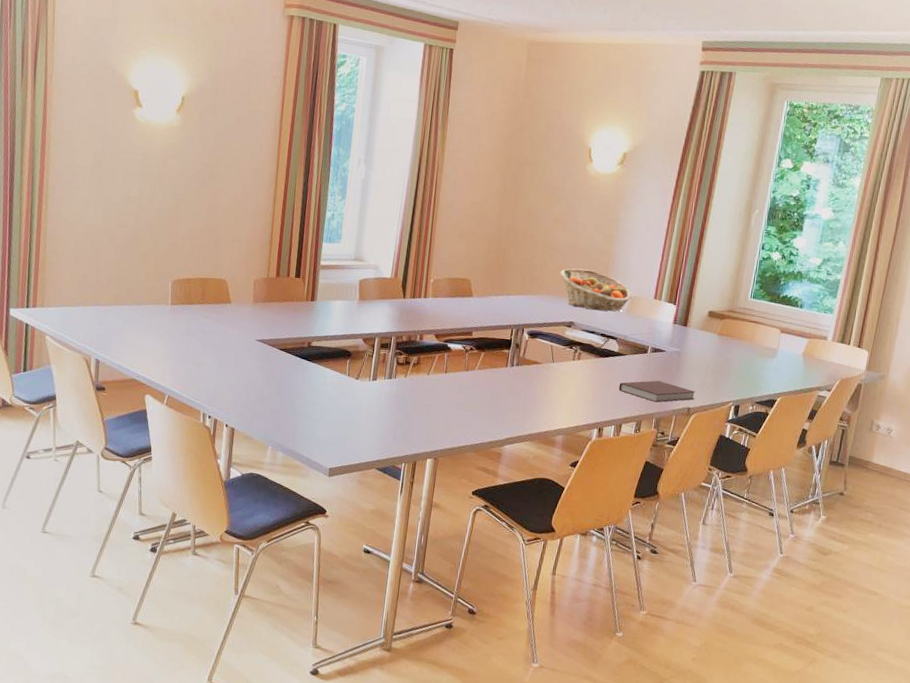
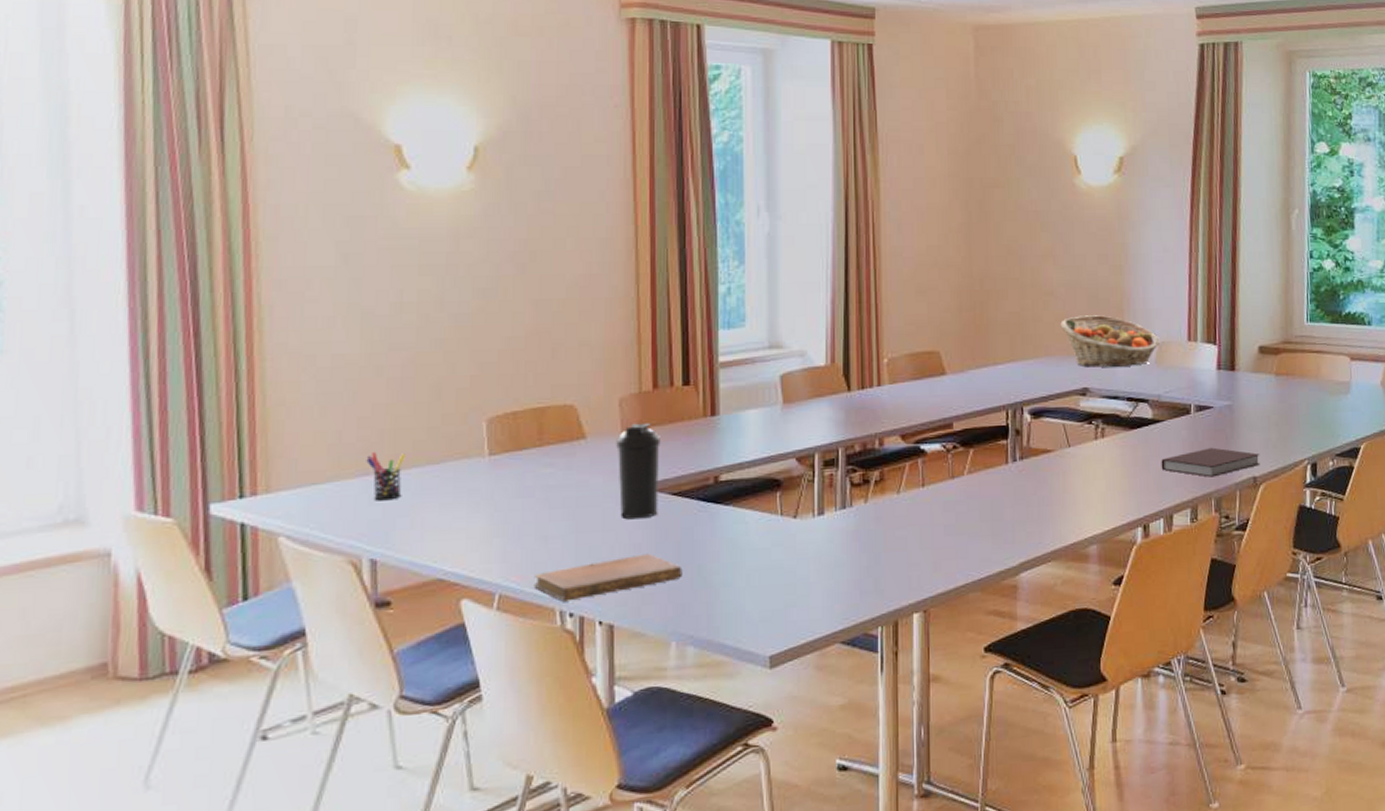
pen holder: none [99,291,122,324] -> present [366,451,405,501]
notebook: none [189,385,281,408] -> present [534,553,683,602]
water bottle: none [246,298,277,363] -> present [616,422,660,520]

